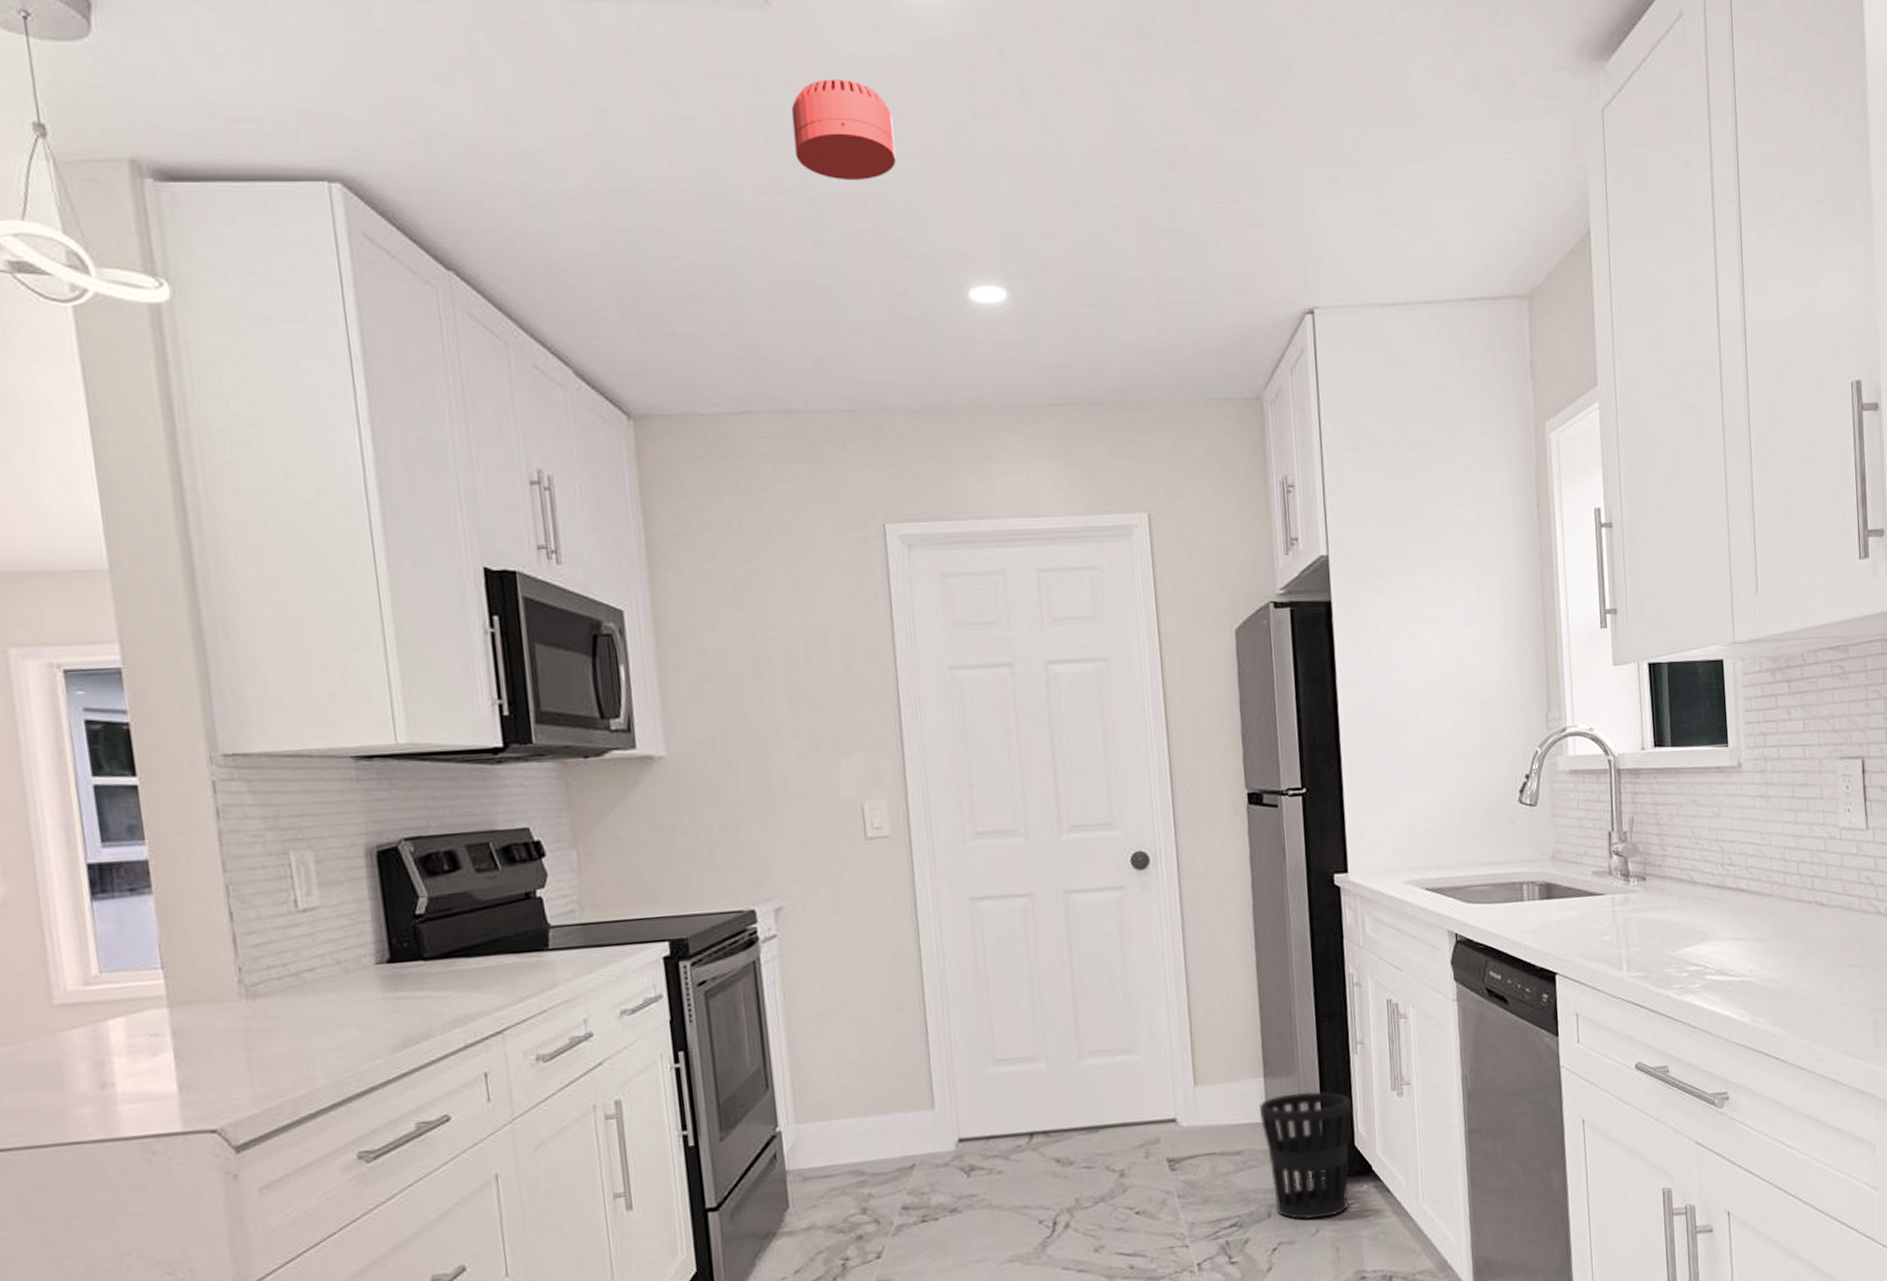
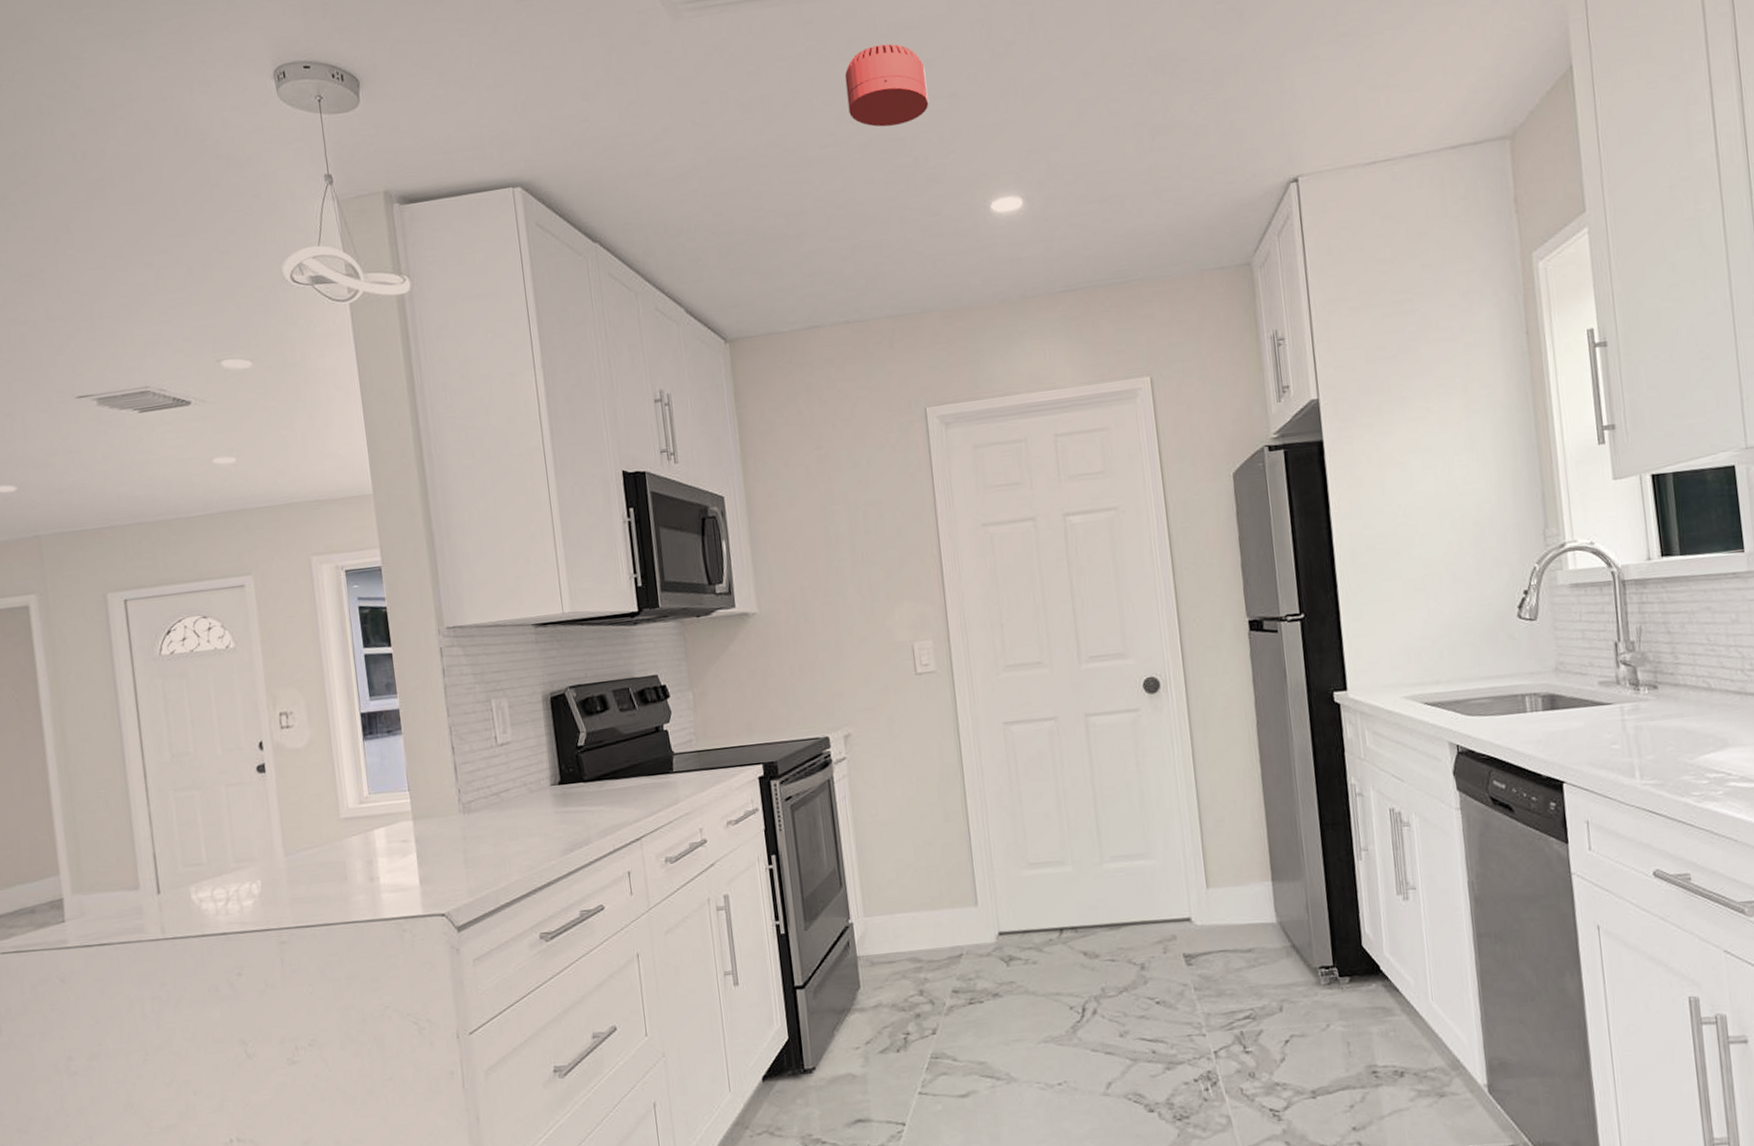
wastebasket: present [1260,1091,1353,1220] -> none [1268,894,1359,1015]

